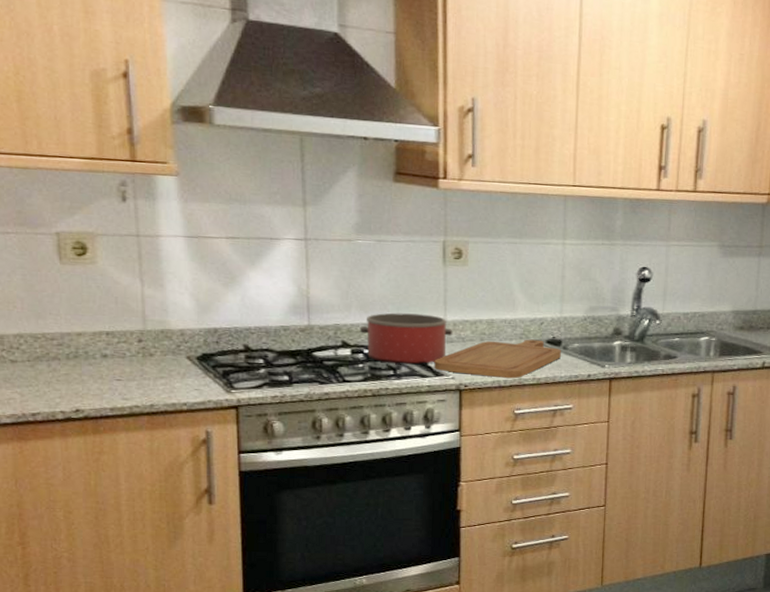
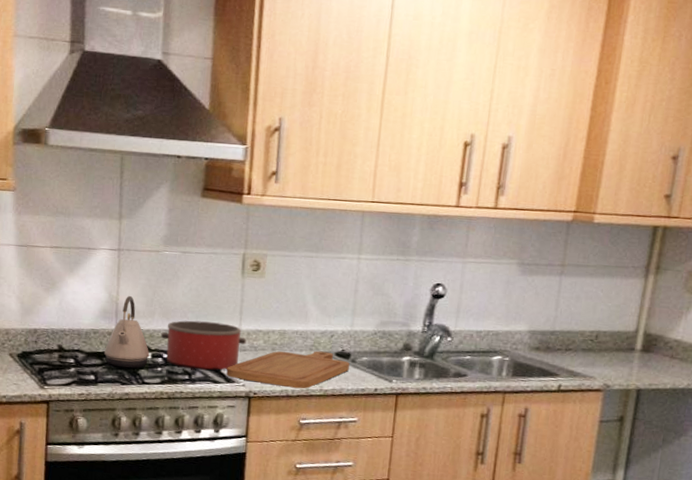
kettle: none [298,289,349,368] -> present [104,296,150,370]

